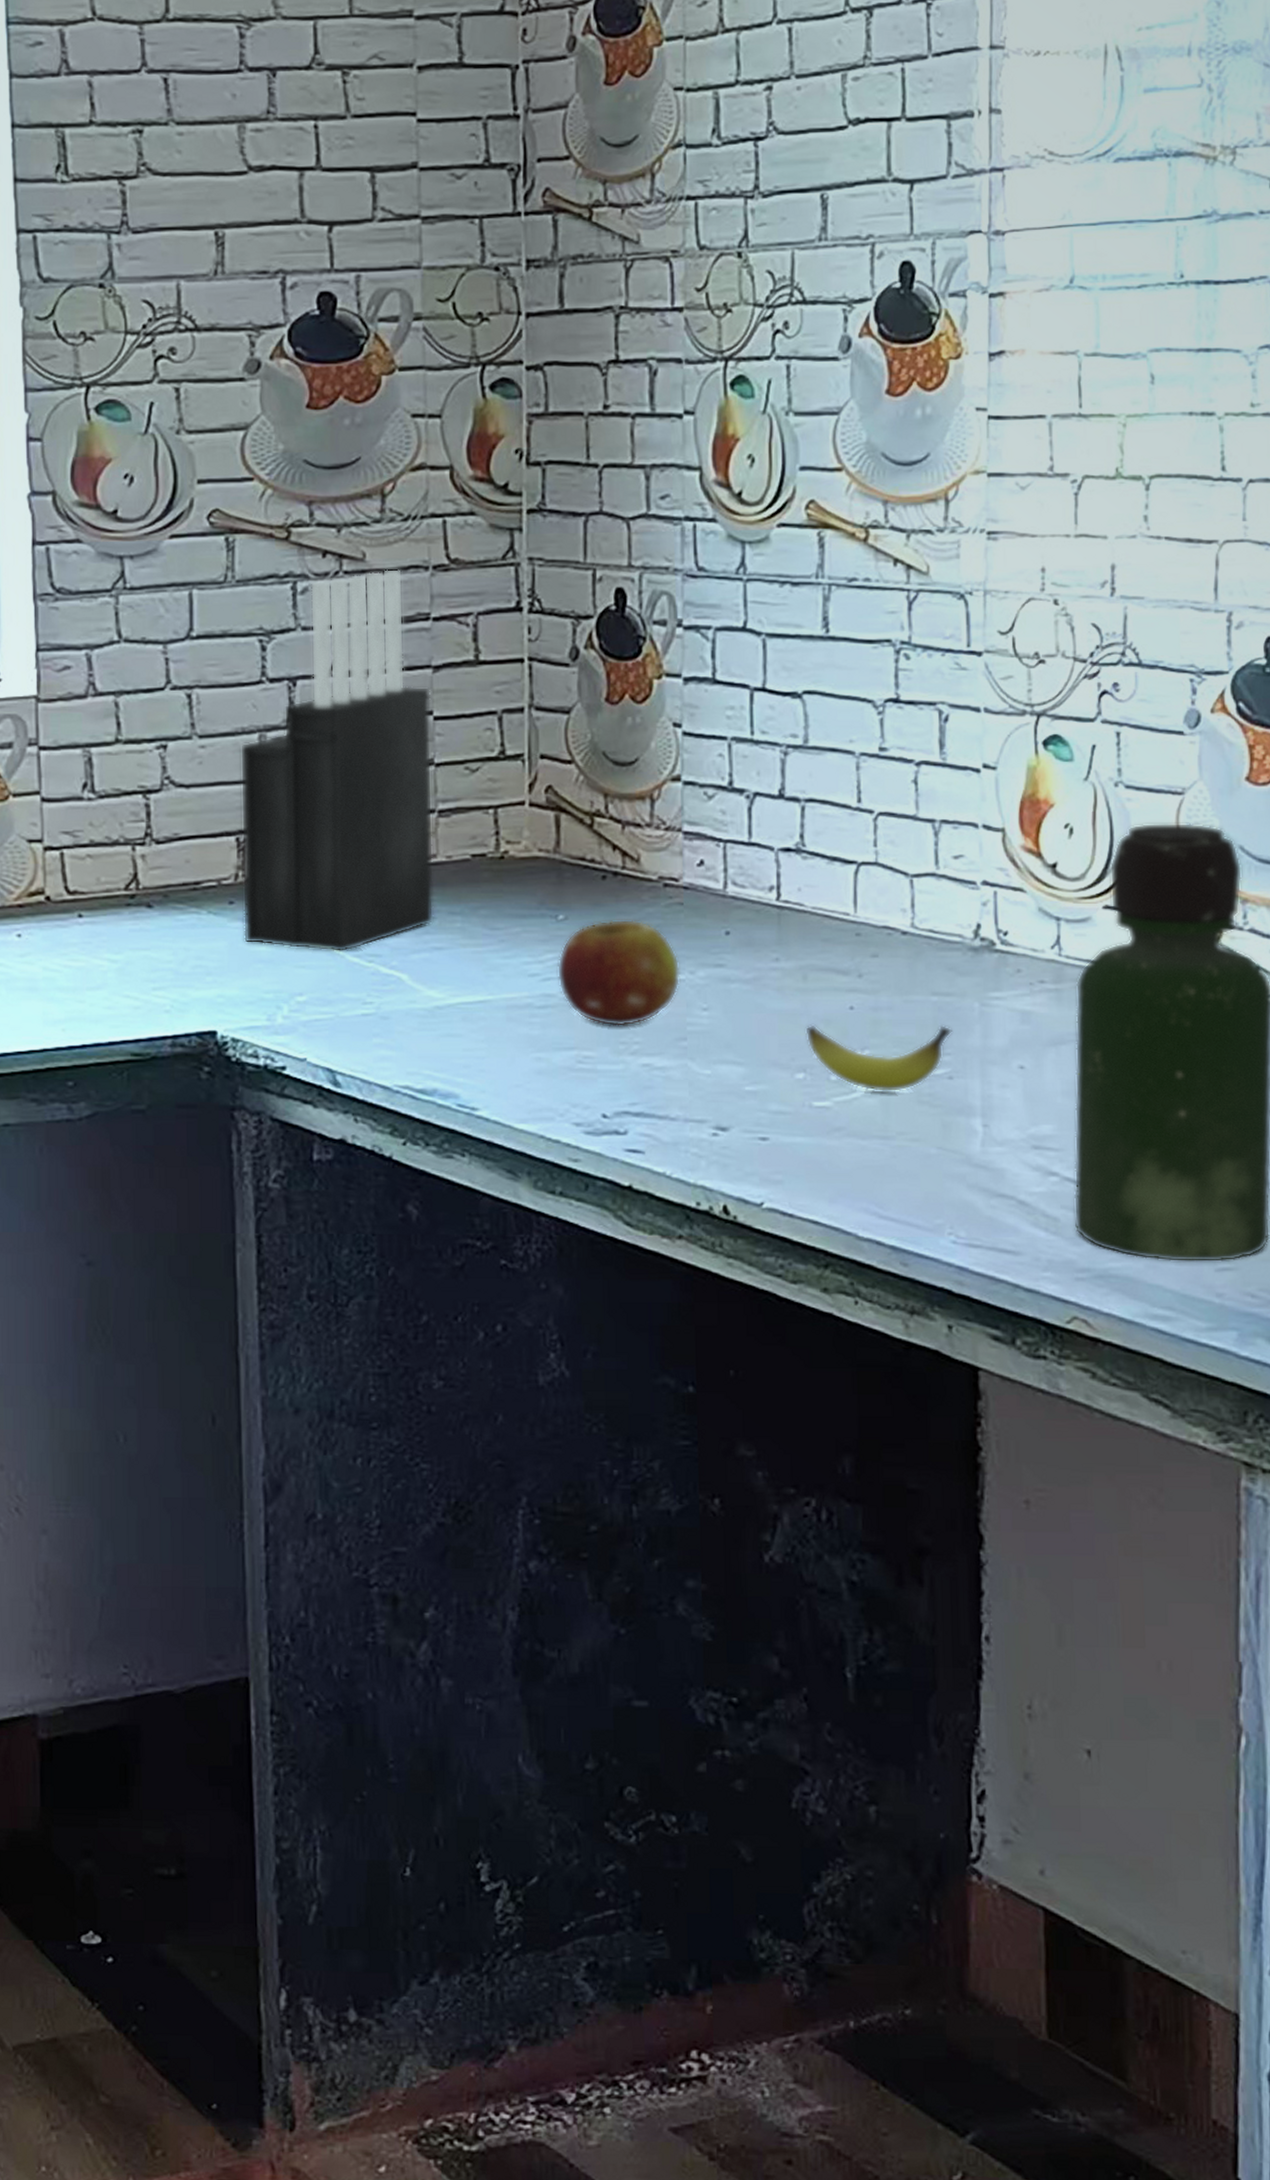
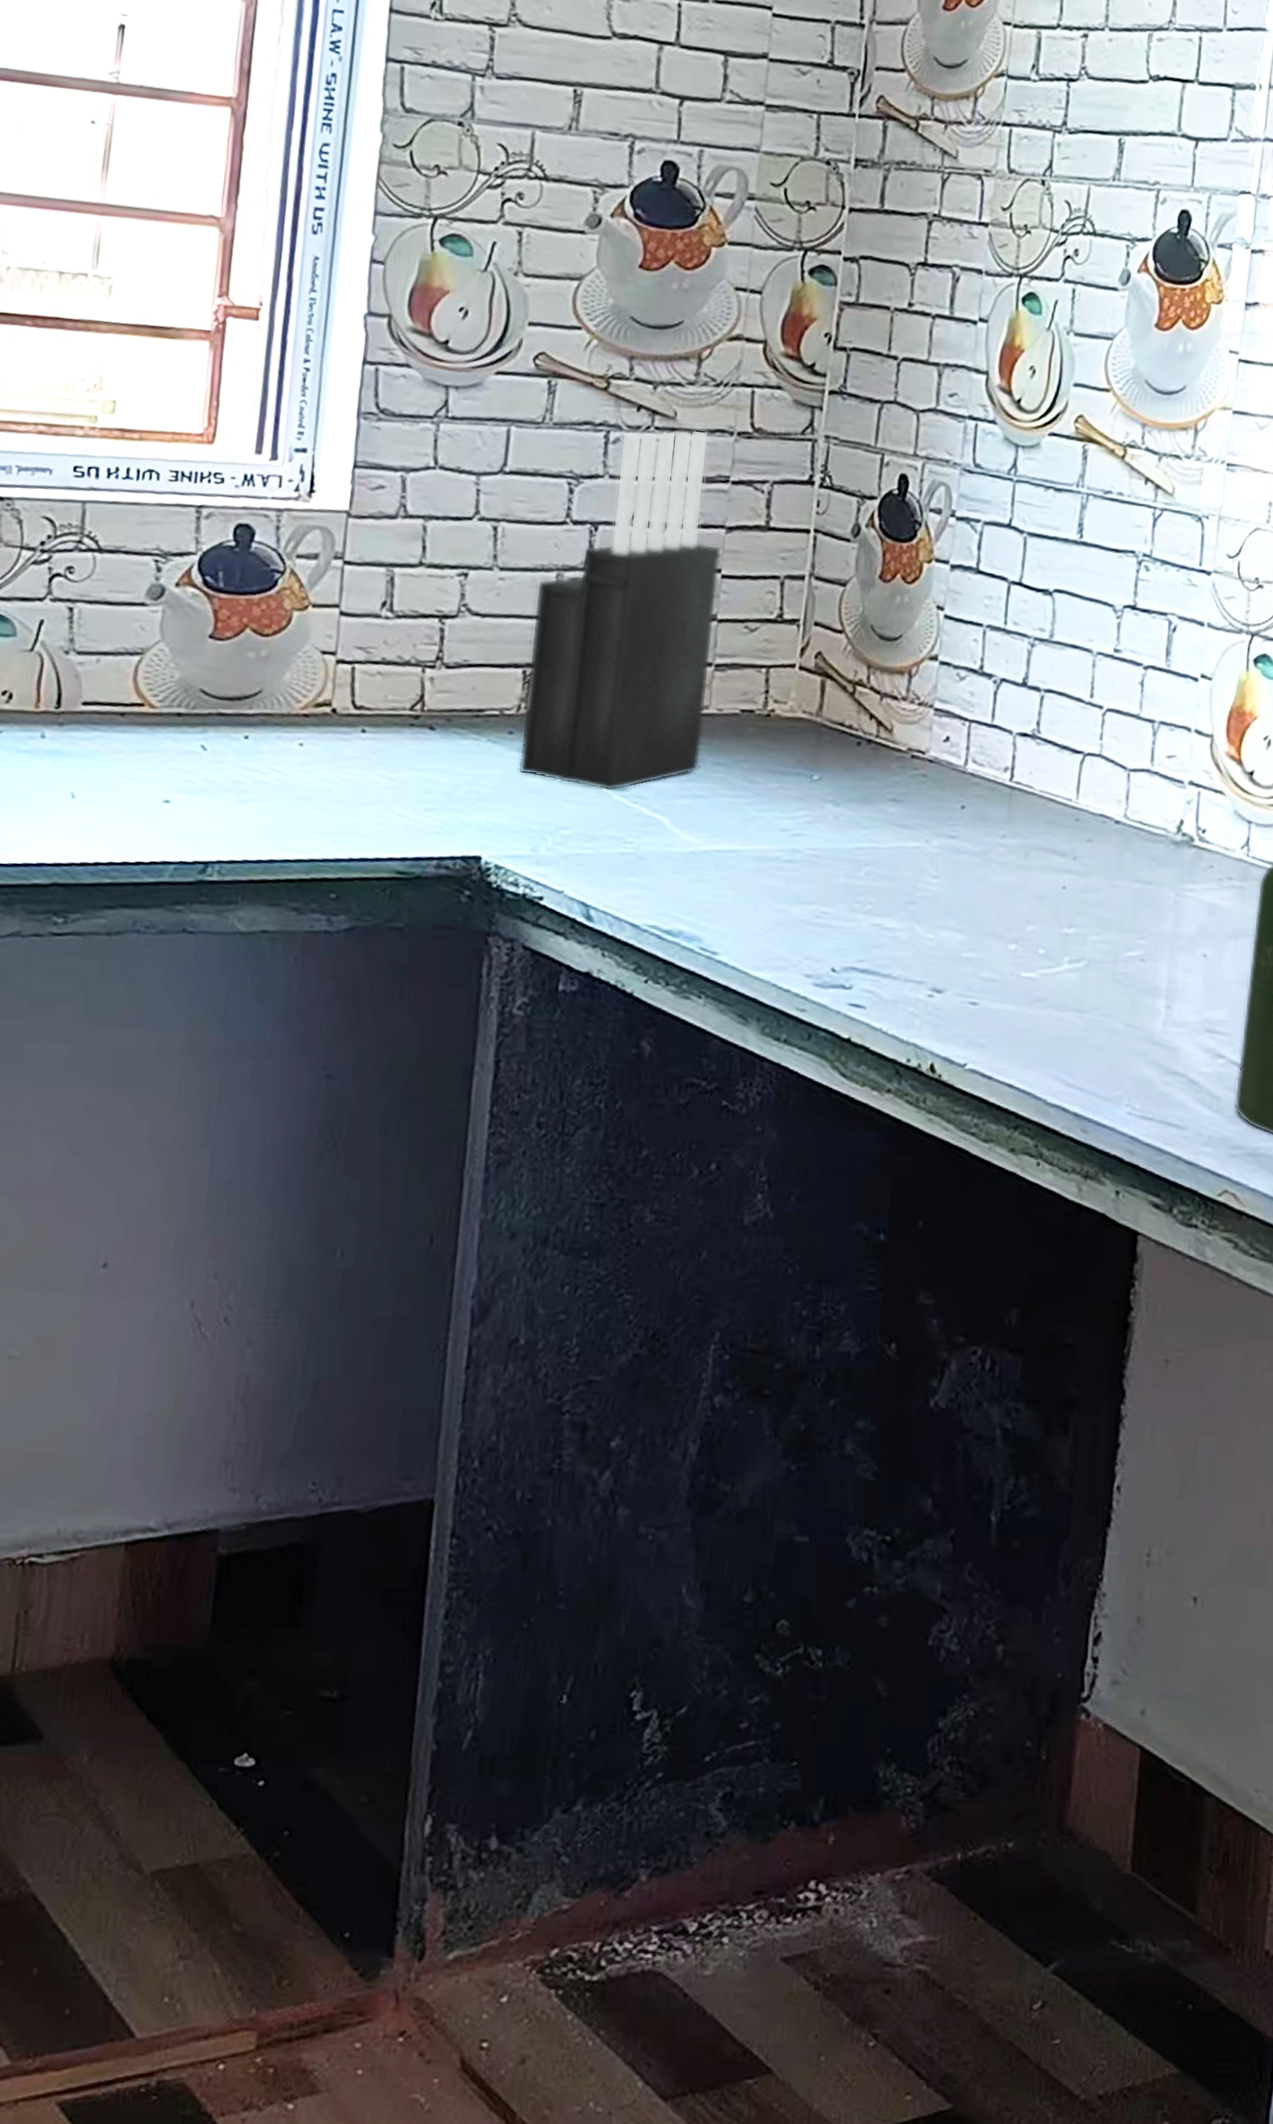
fruit: present [556,919,681,1026] -> none [805,784,918,887]
banana: present [805,1024,952,1092] -> none [1021,900,1149,970]

